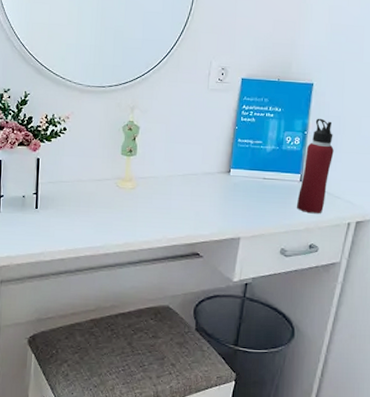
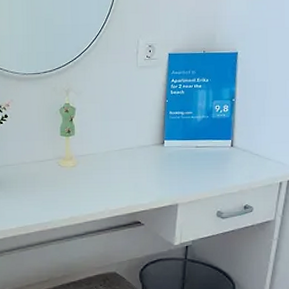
water bottle: present [297,118,334,214] -> none [230,85,262,177]

